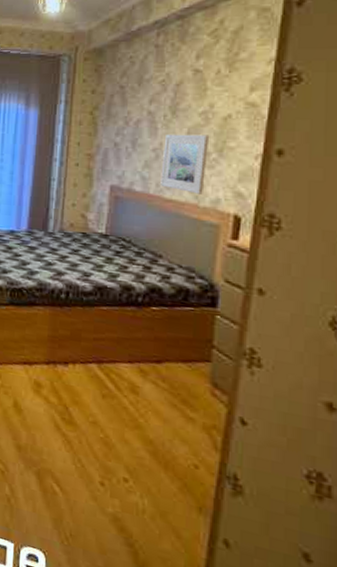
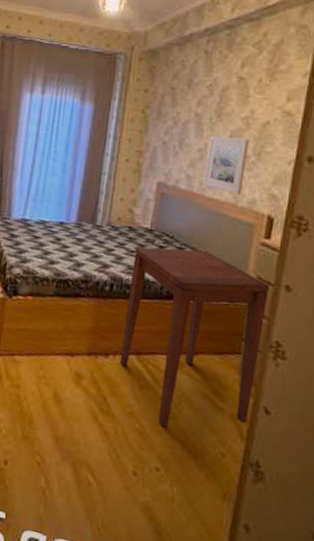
side table: none [80,253,240,438] -> present [119,246,270,427]

